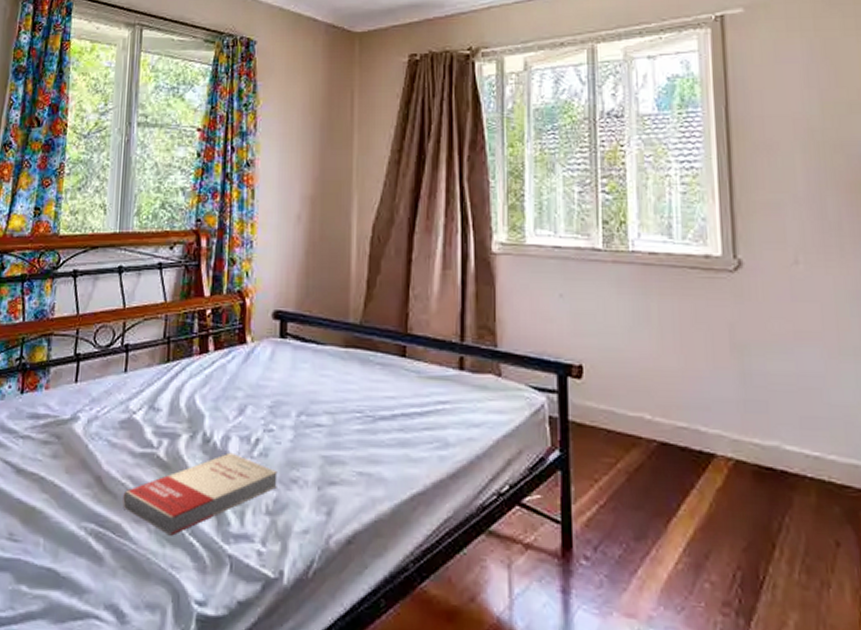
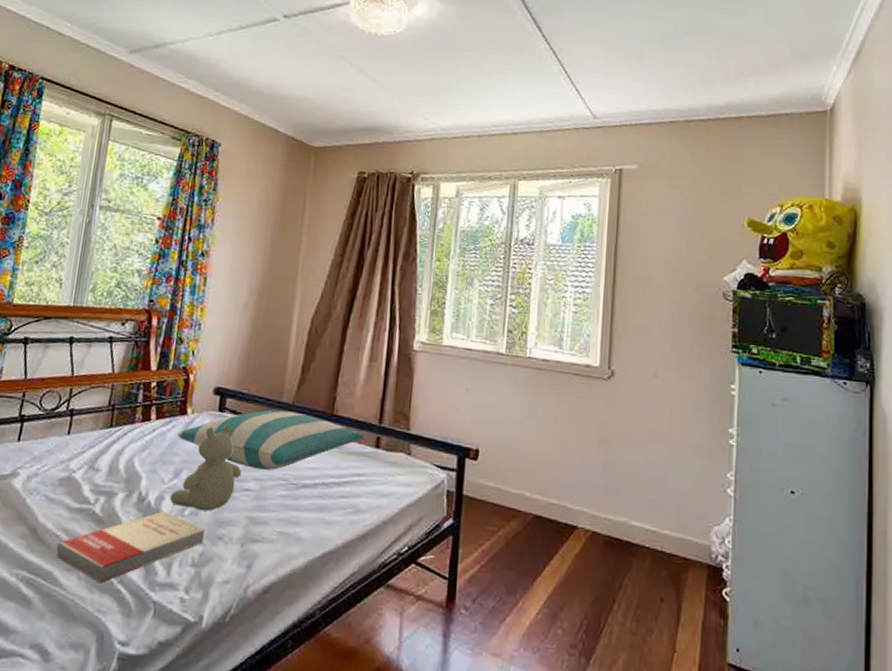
stuffed bear: none [236,352,312,452] -> present [169,424,242,512]
pillow: none [238,332,446,401] -> present [177,409,365,470]

